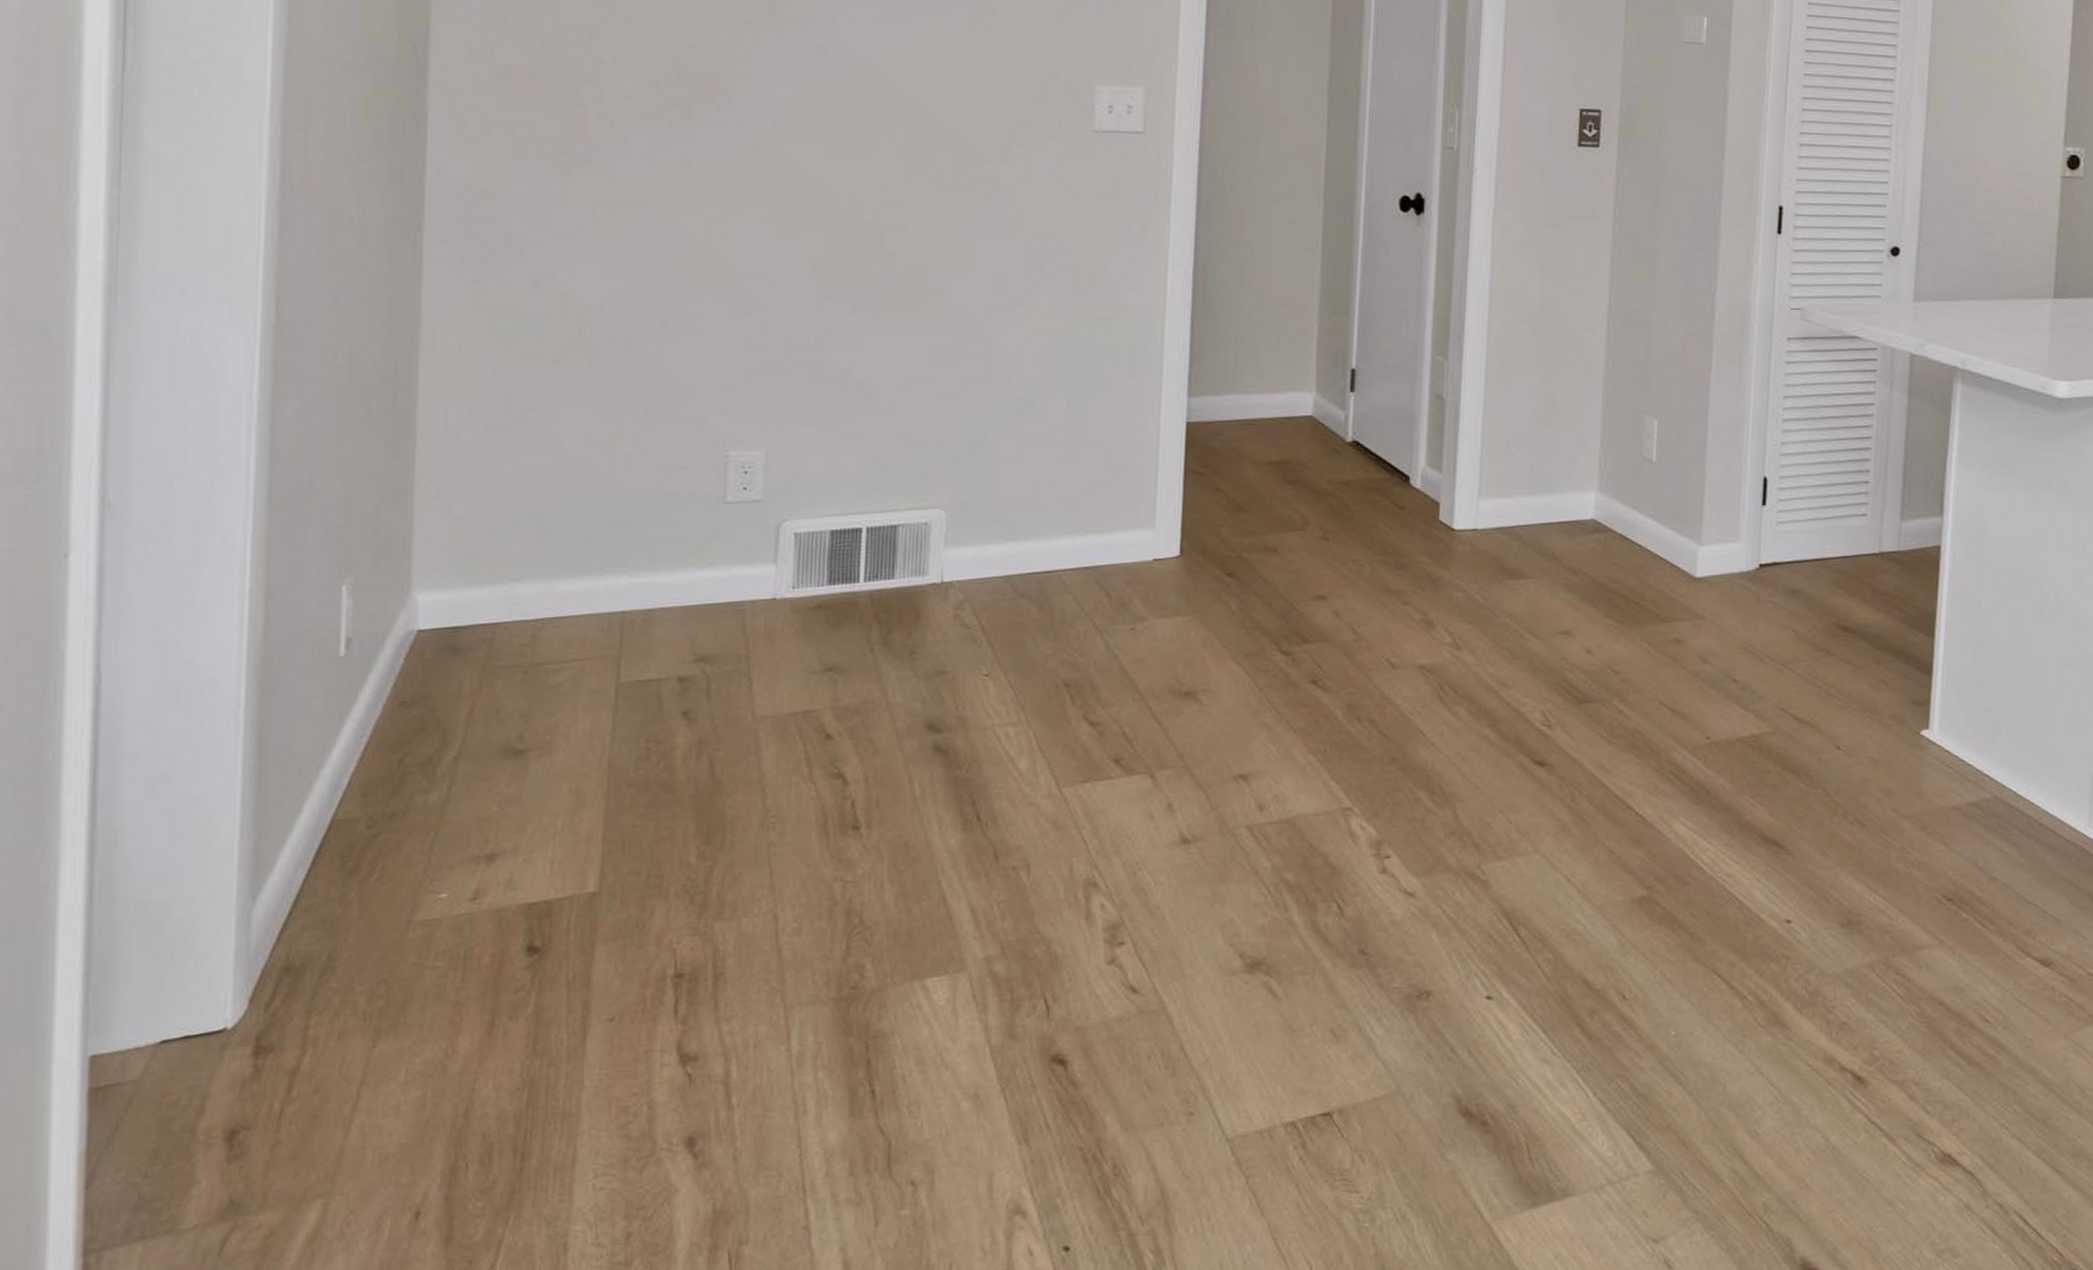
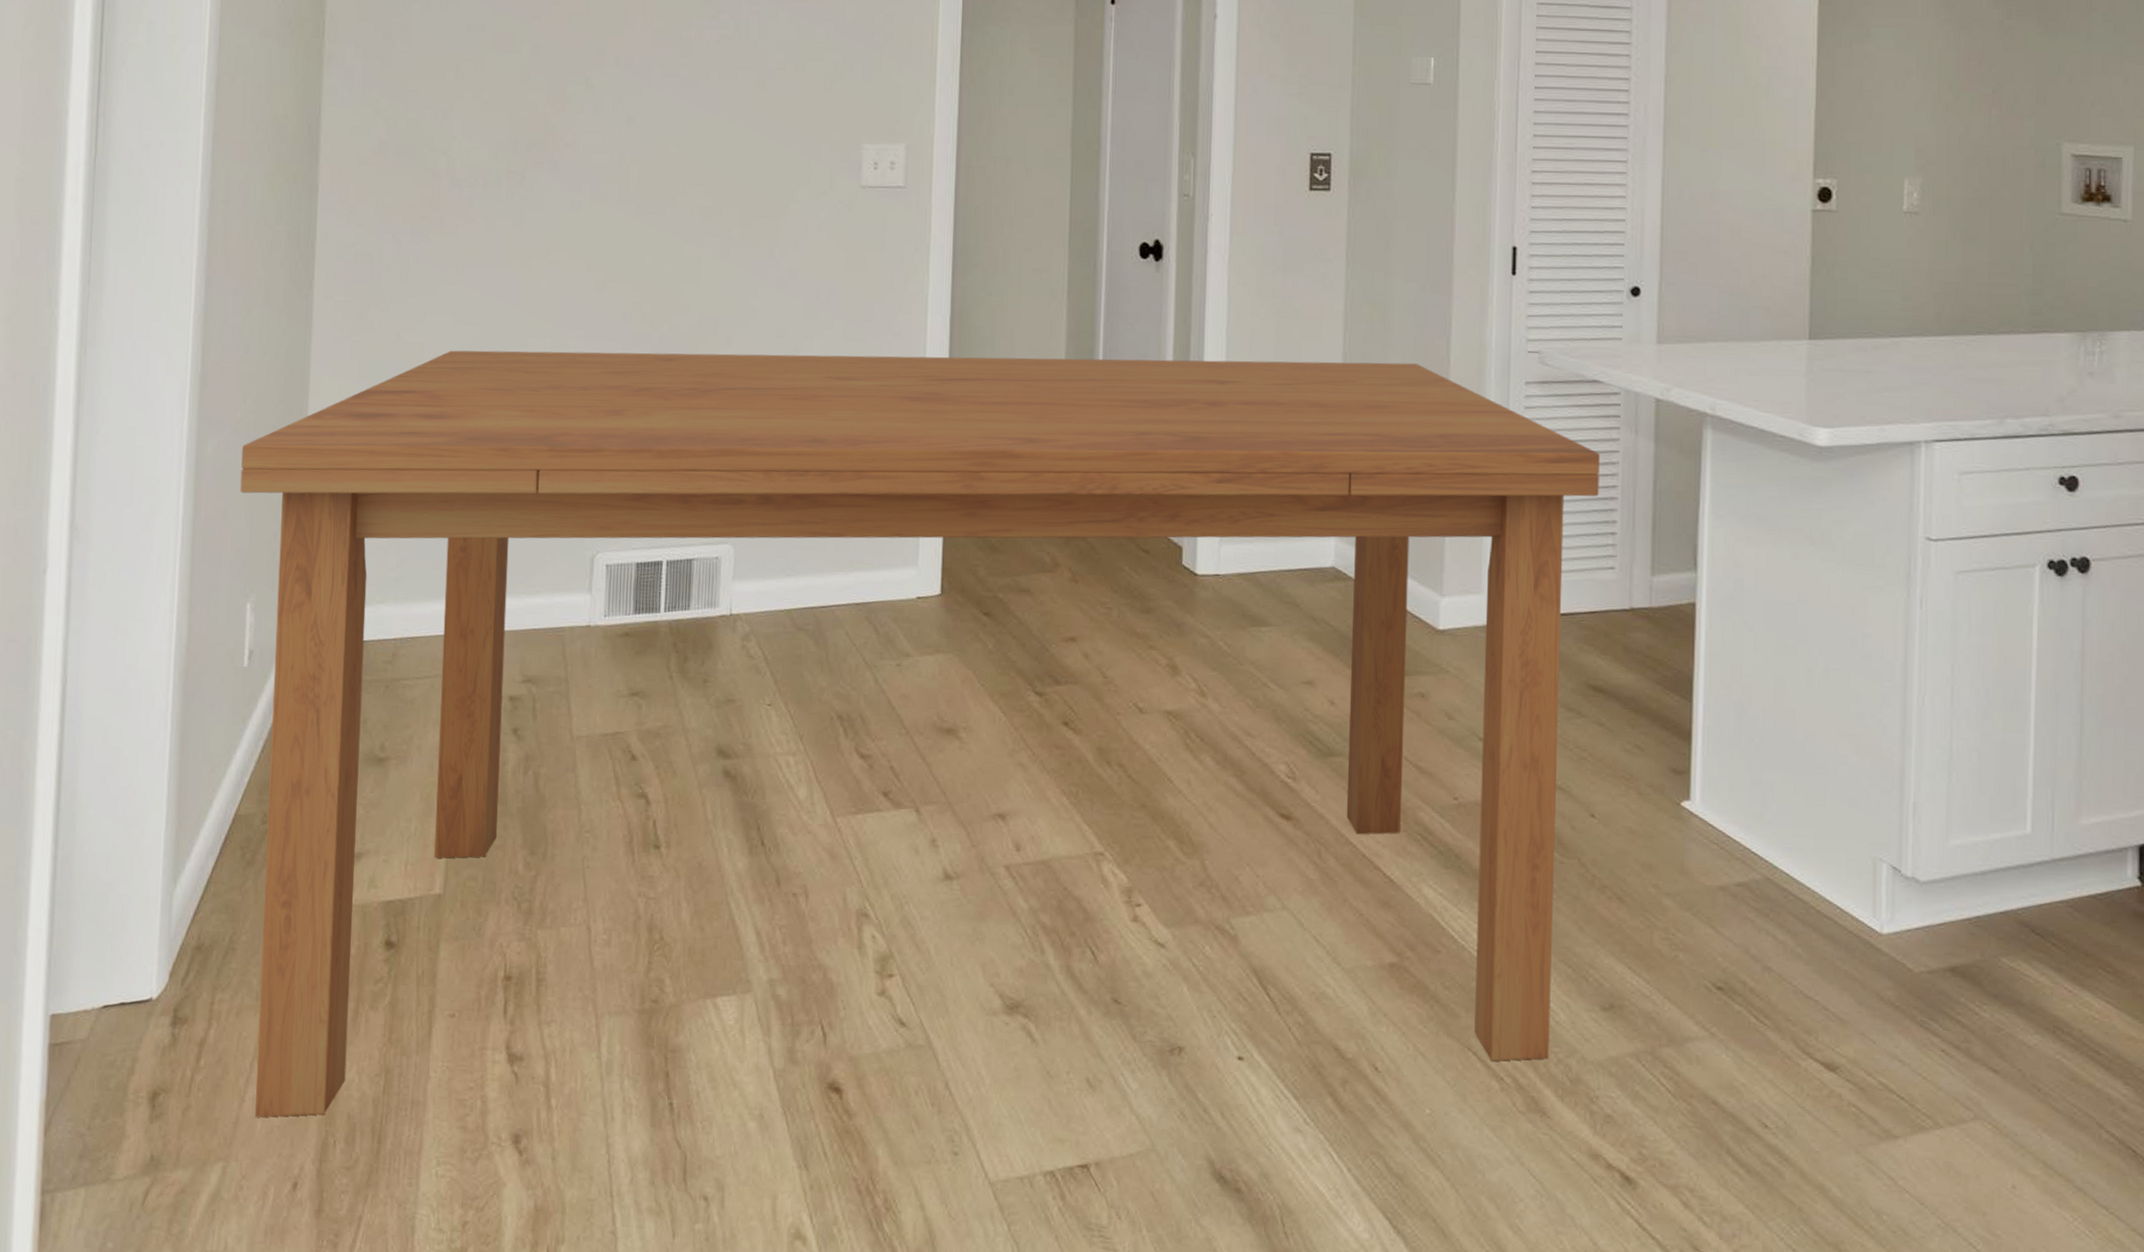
dining table: none [331,301,1856,1147] -> present [240,350,1600,1118]

